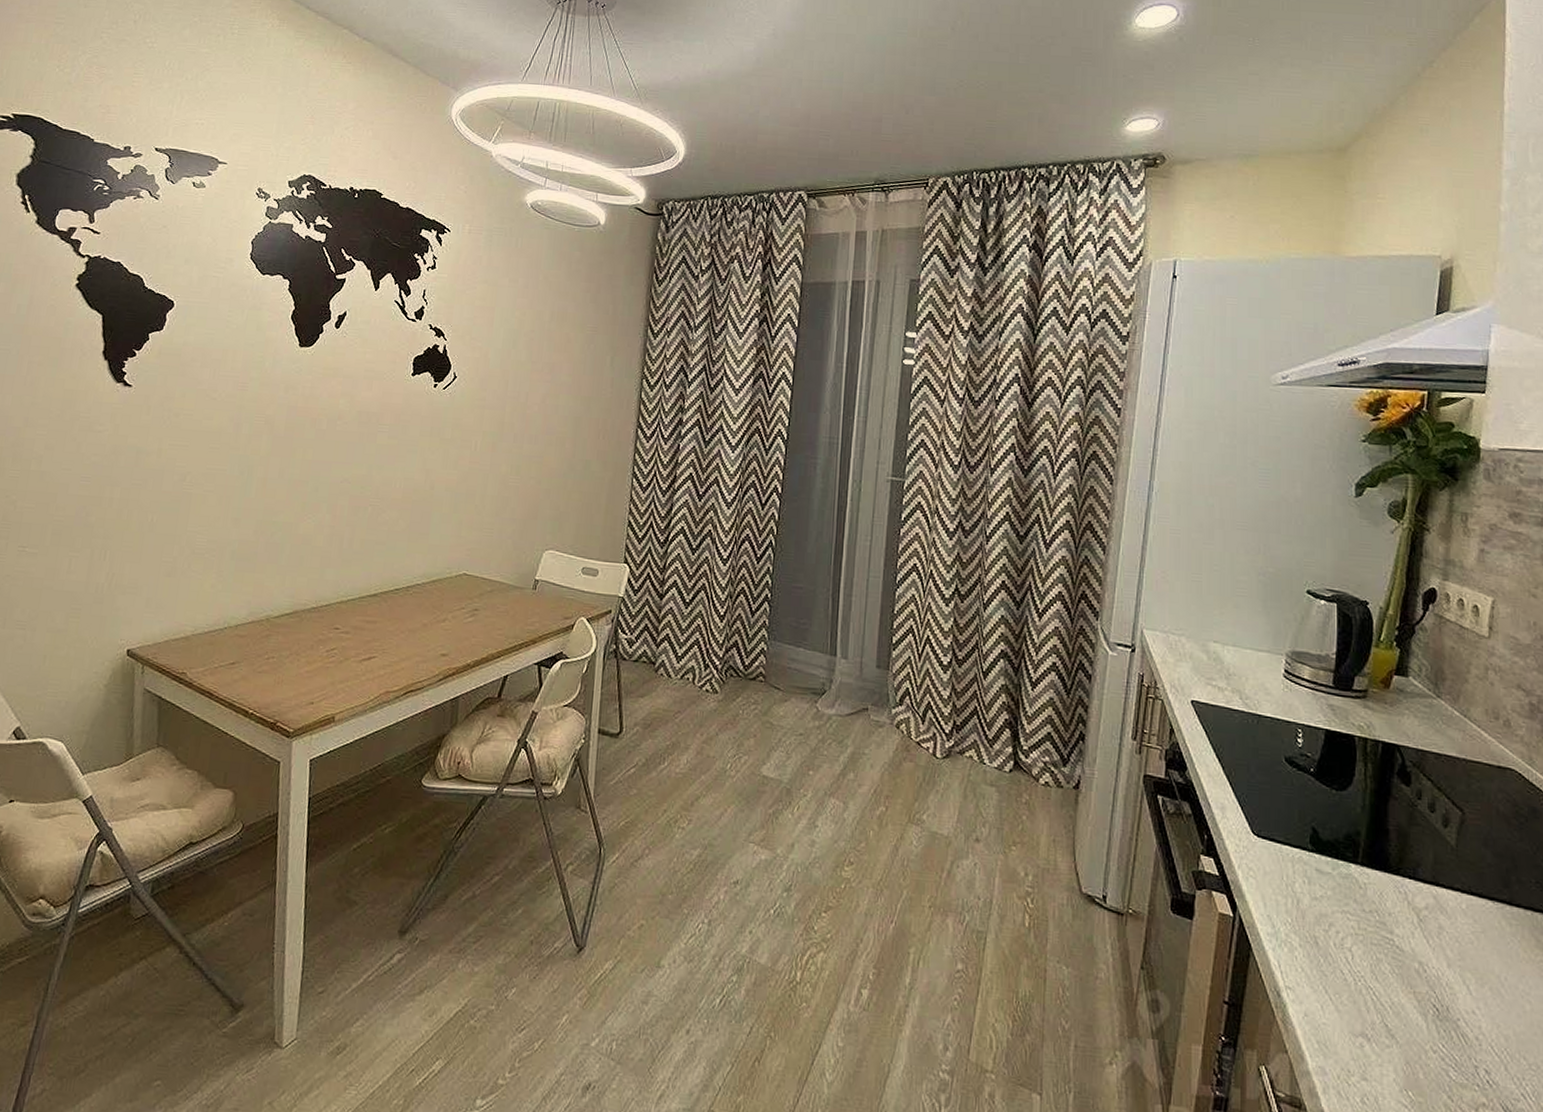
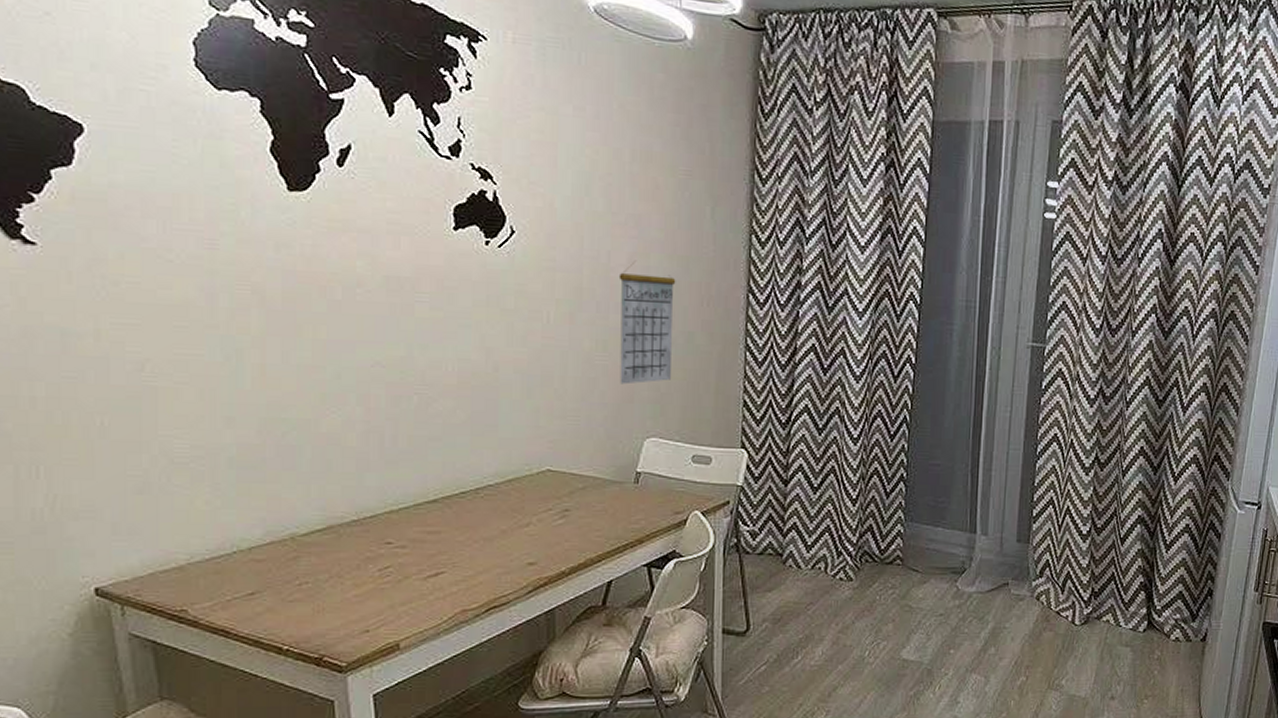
calendar: none [527,400,579,504] -> present [618,260,676,385]

